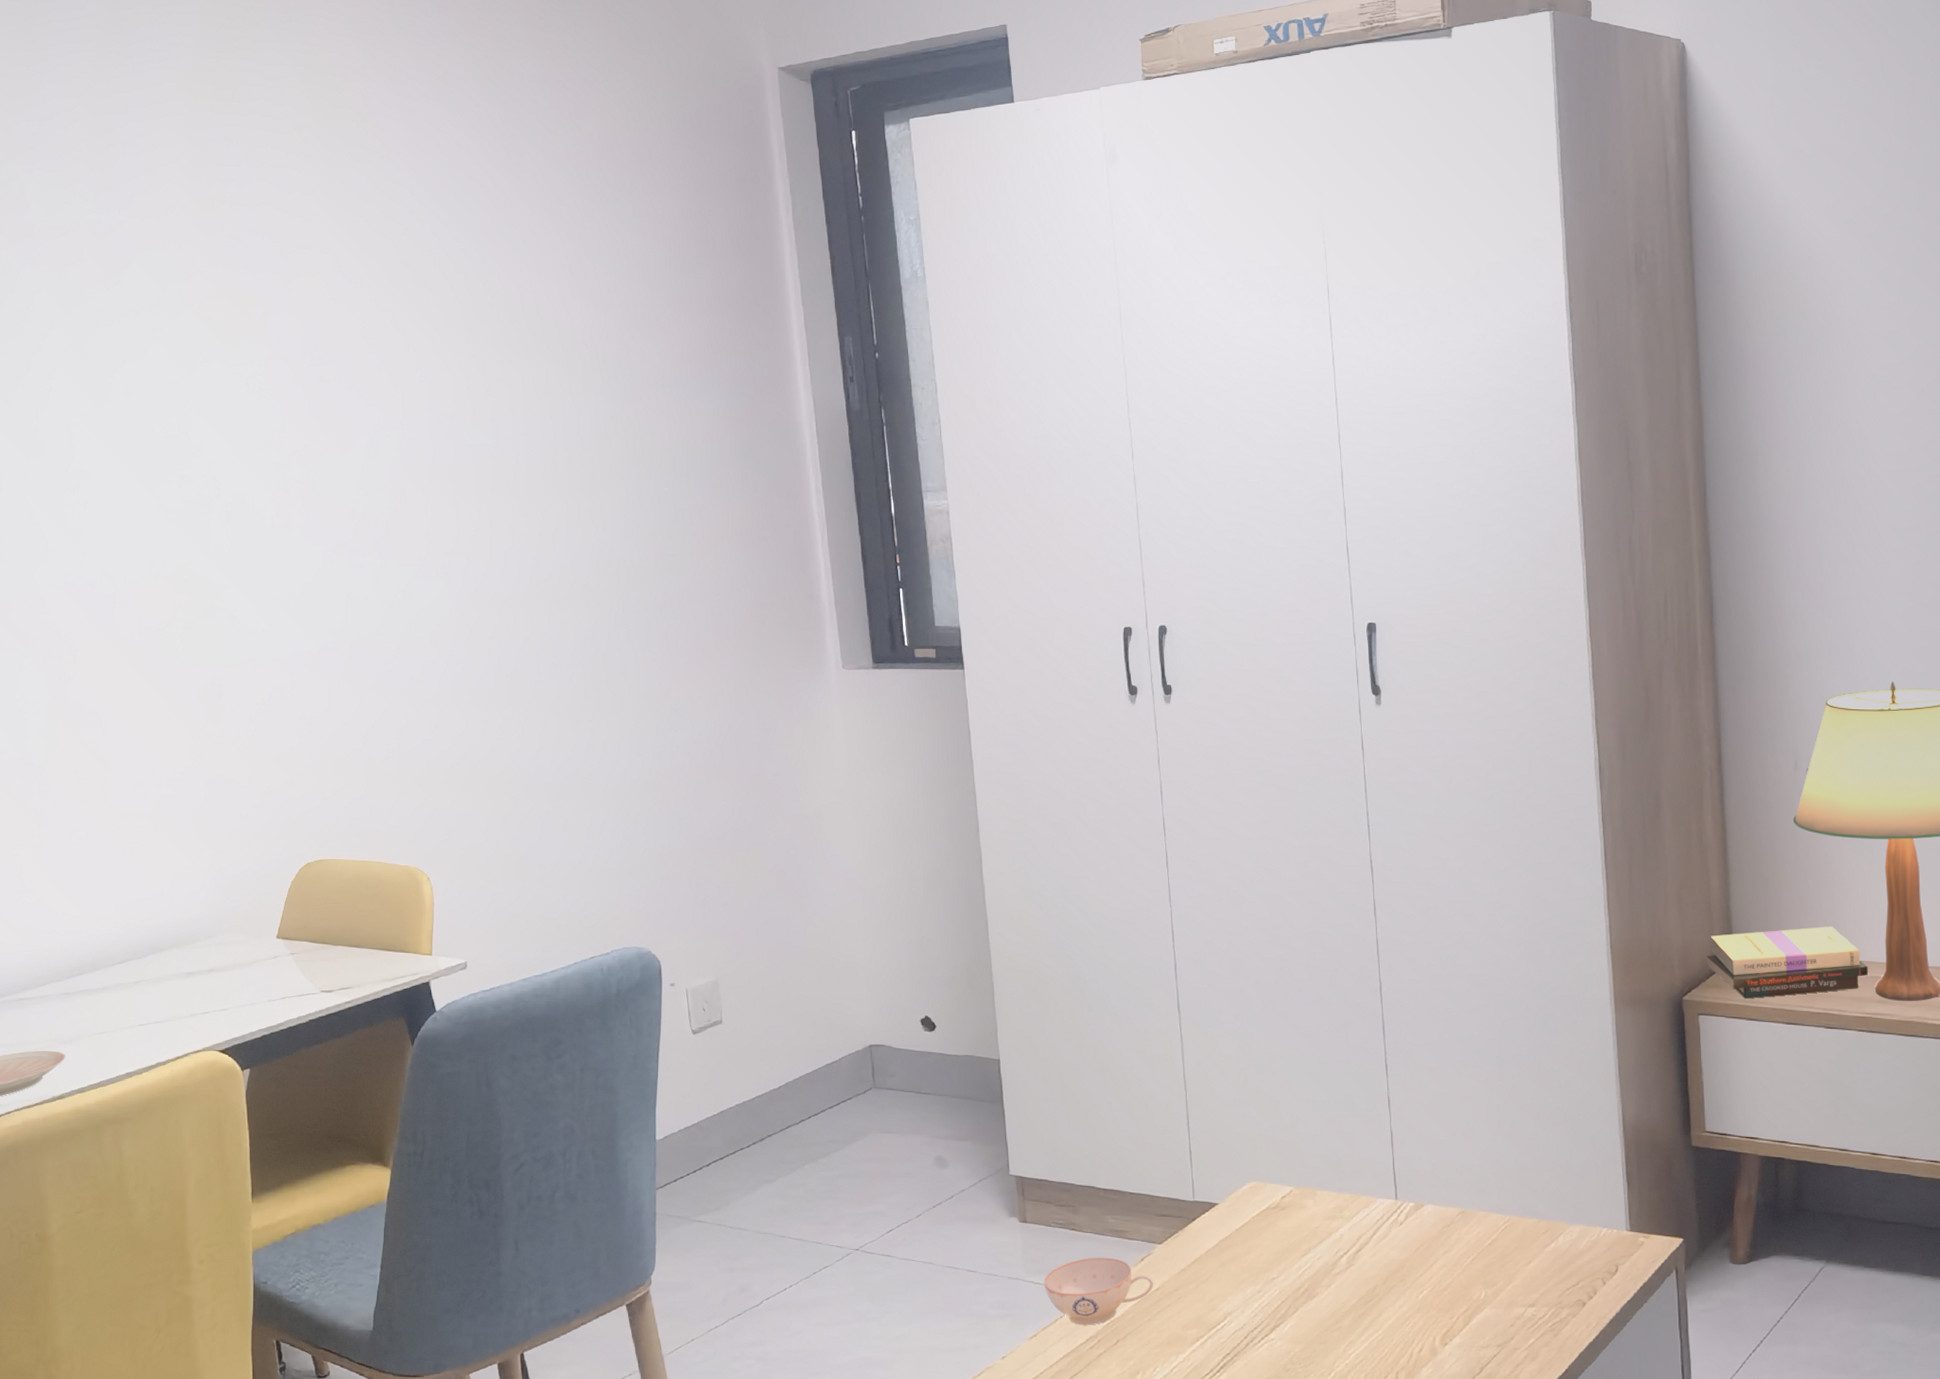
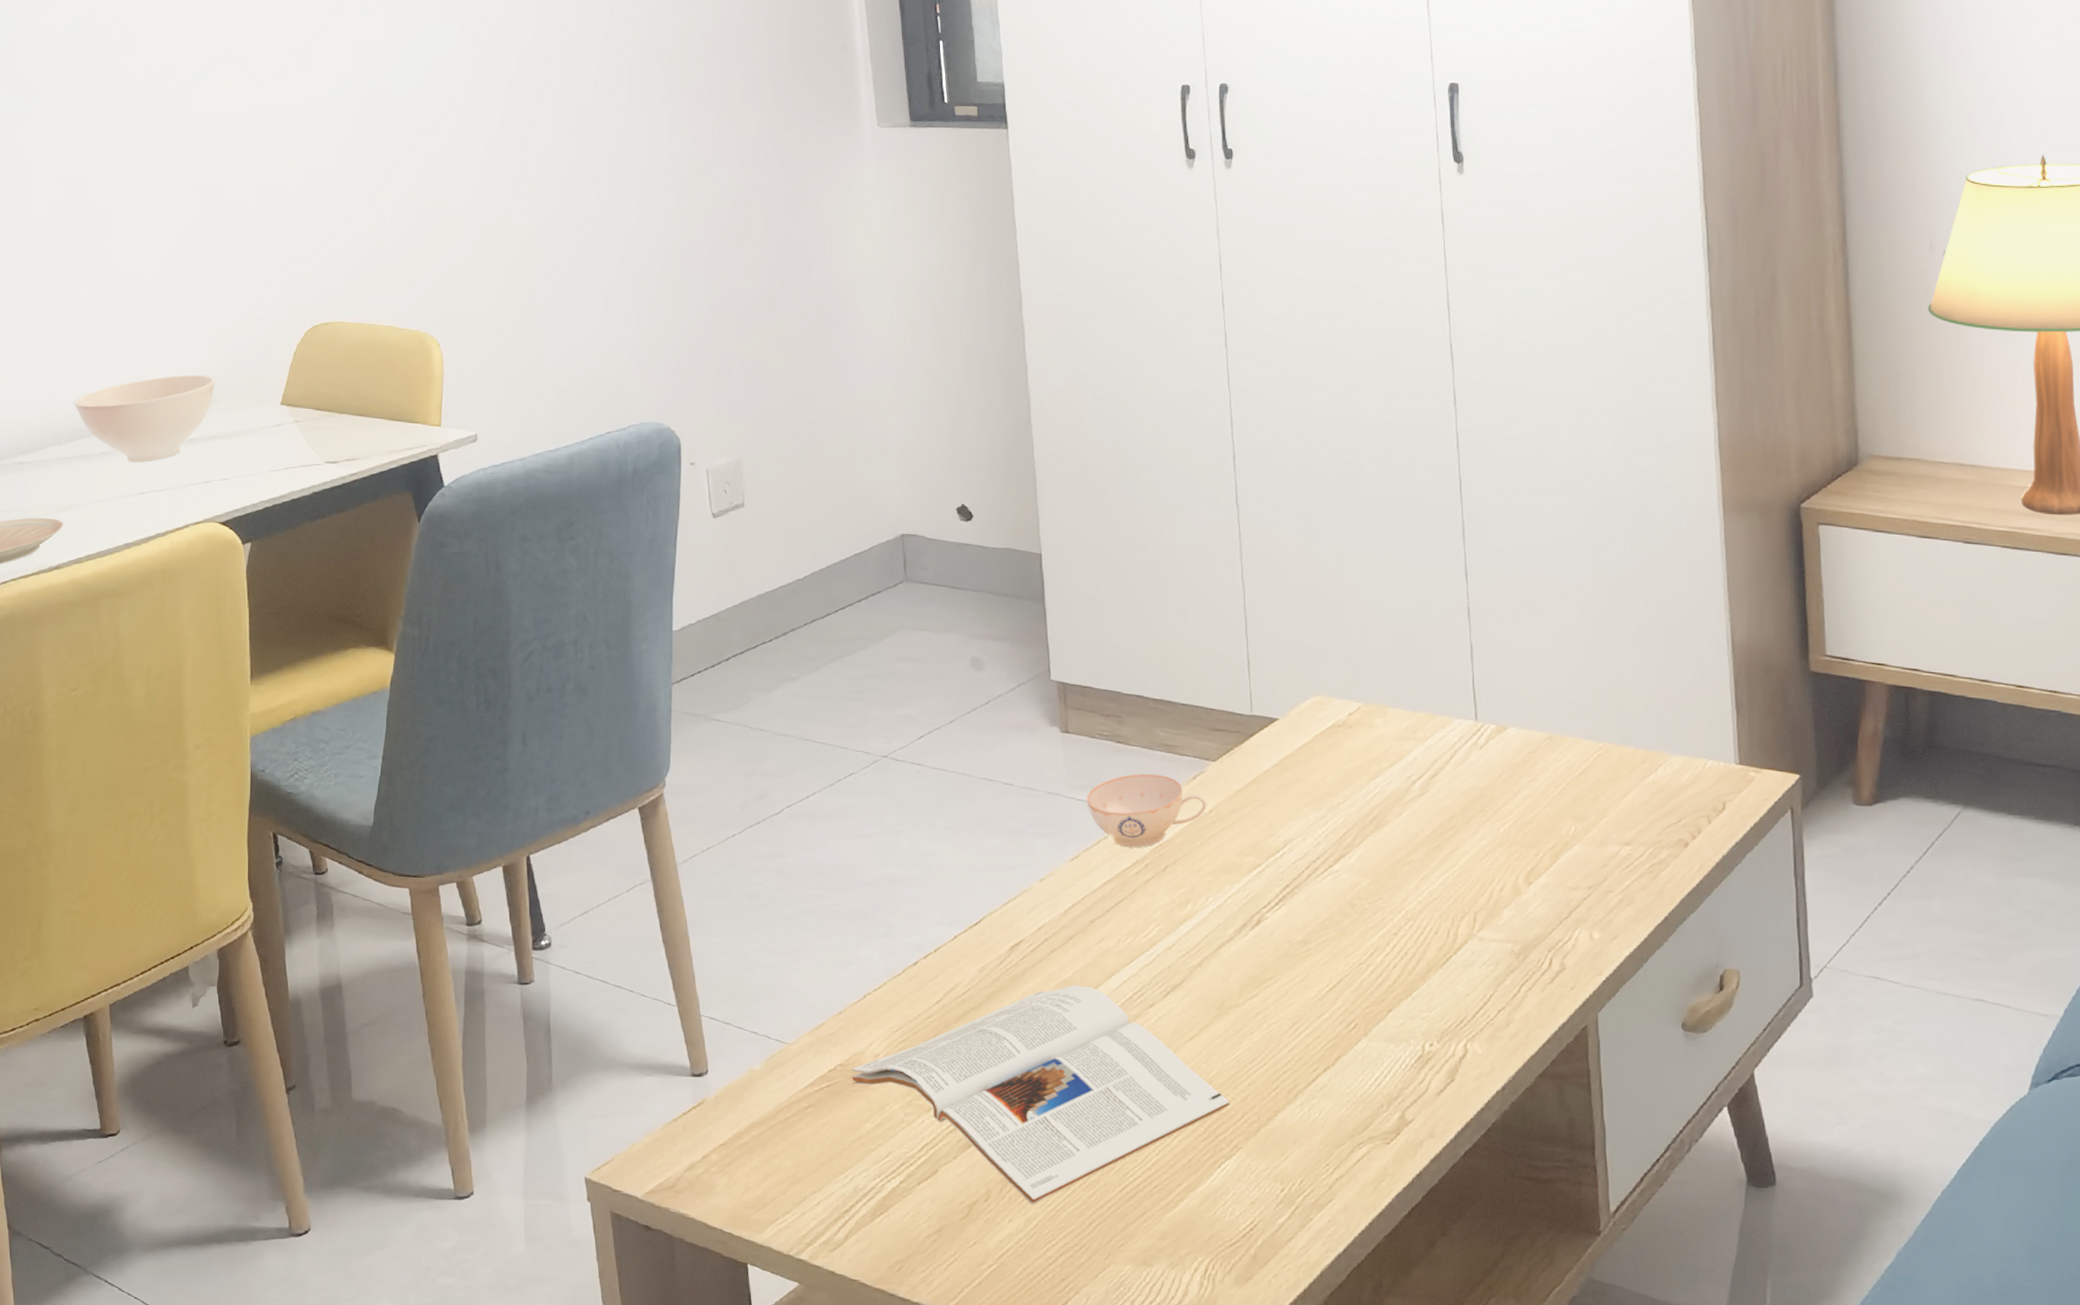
bowl: none [73,911,213,996] -> present [73,374,216,463]
books: present [1705,926,1868,999] -> none [1827,428,2013,508]

